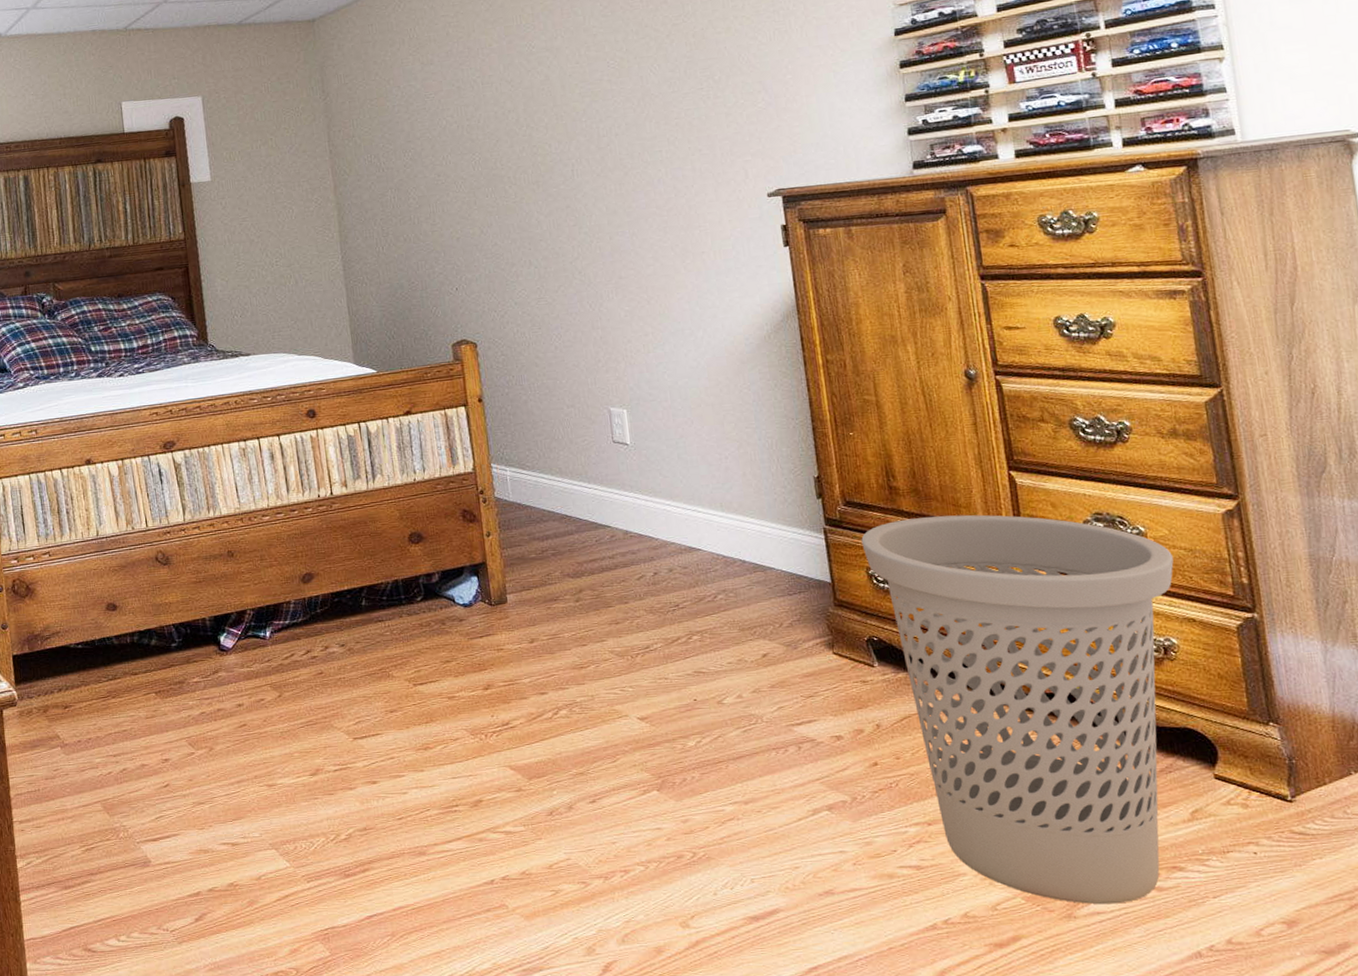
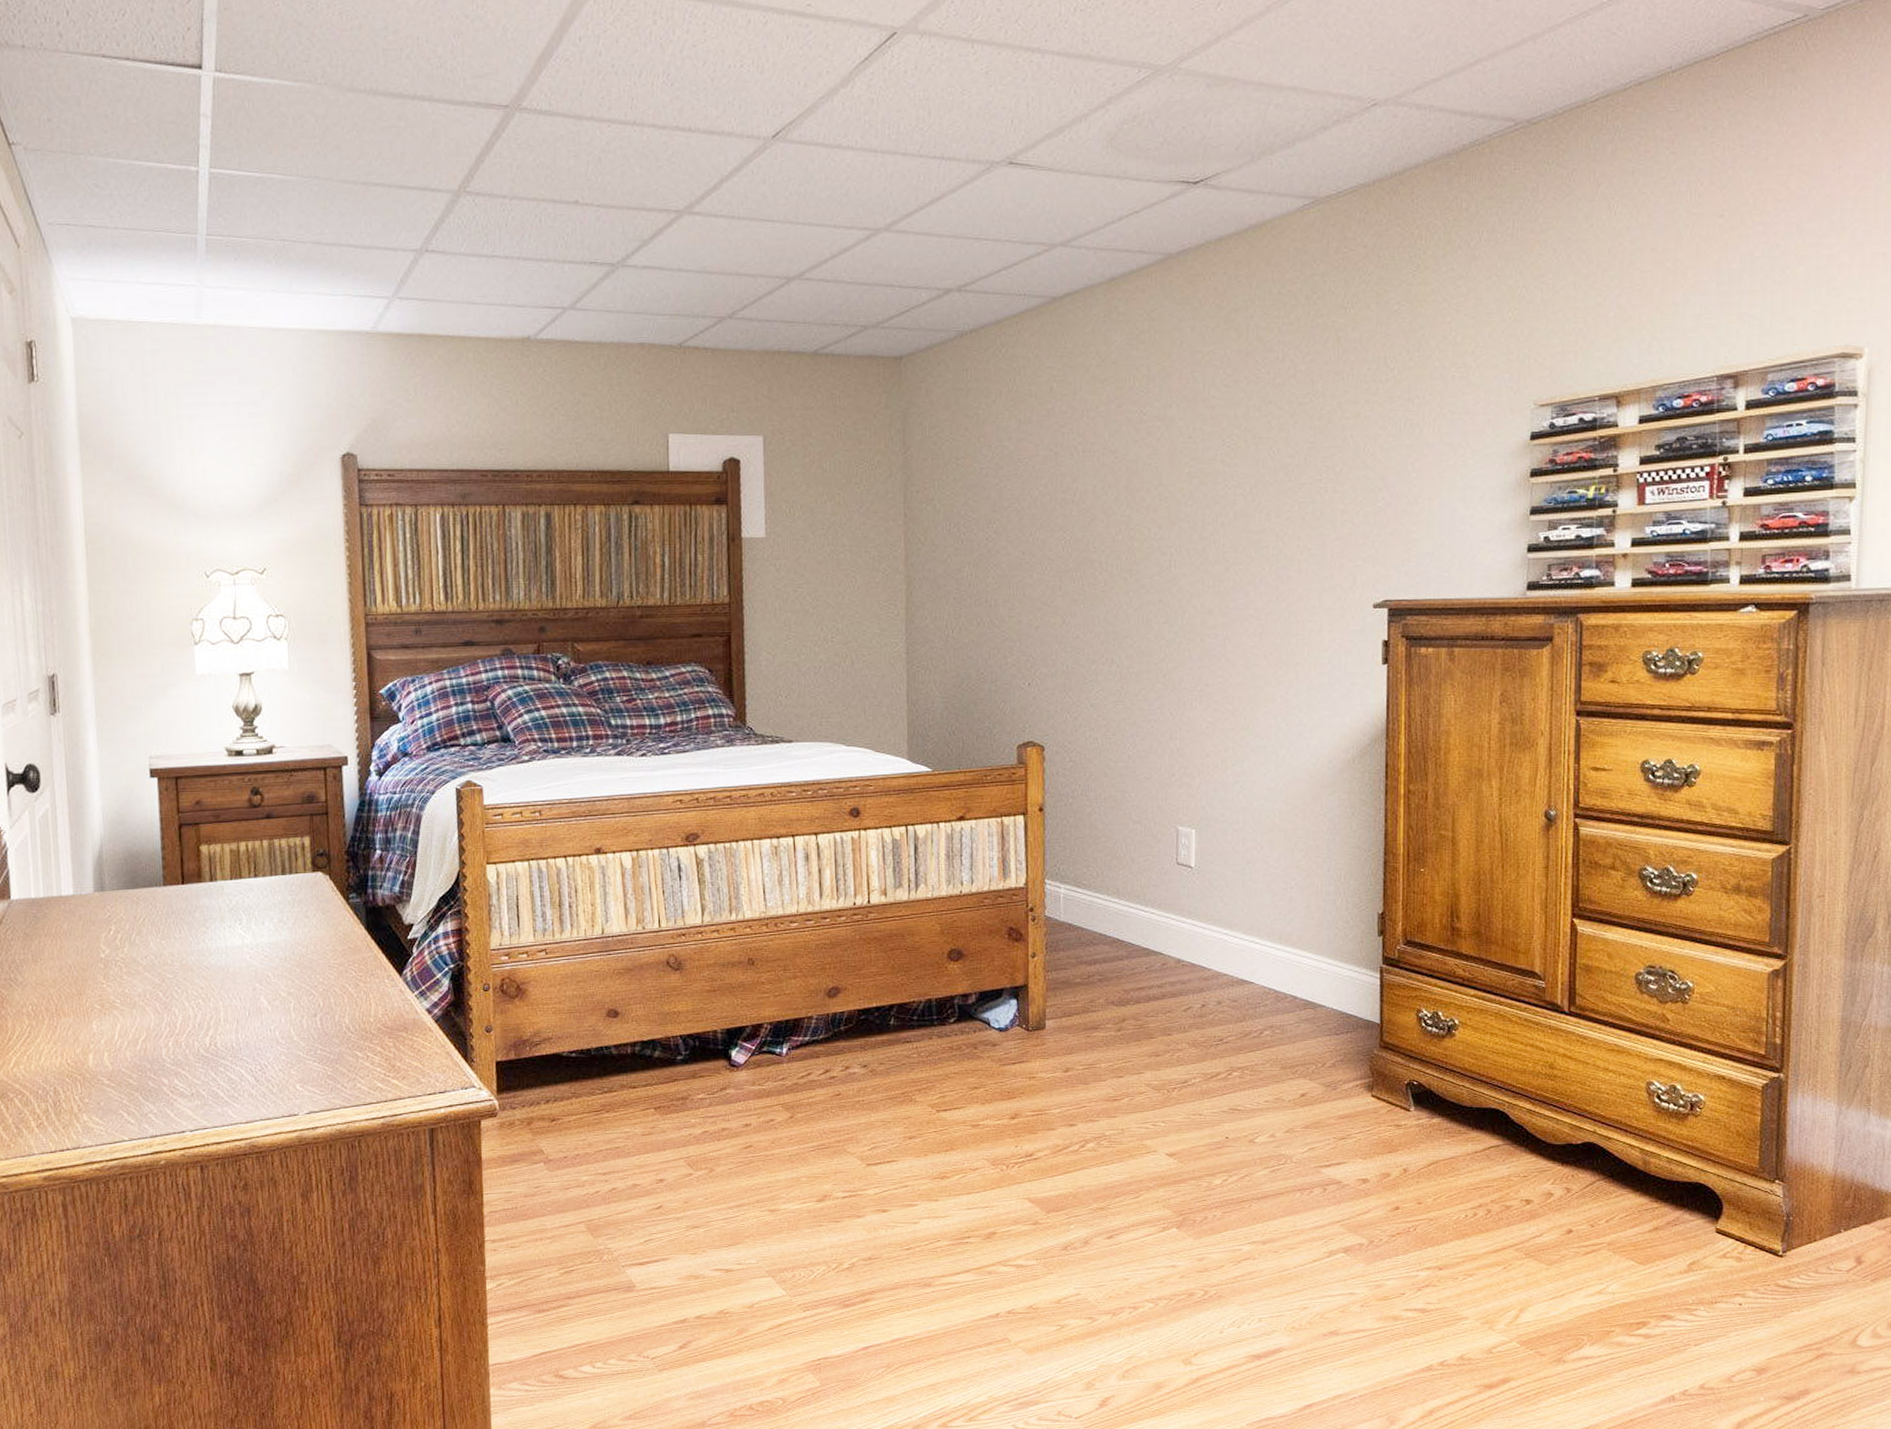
laundry basket: present [861,514,1174,905] -> none [1416,960,1715,1350]

